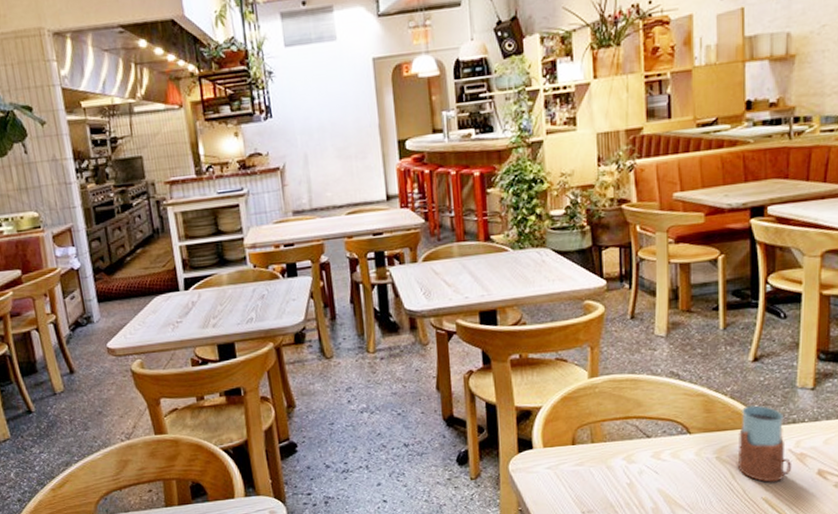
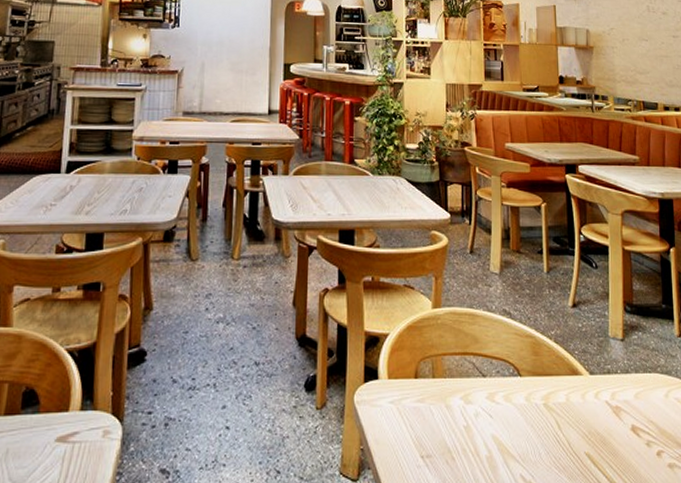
drinking glass: present [737,404,792,482] -> none [562,350,610,436]

